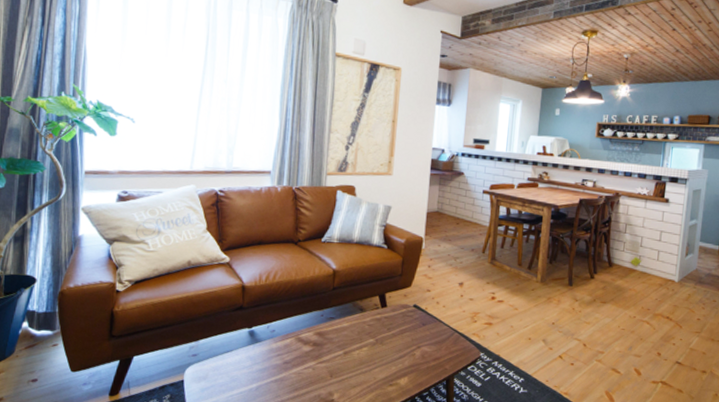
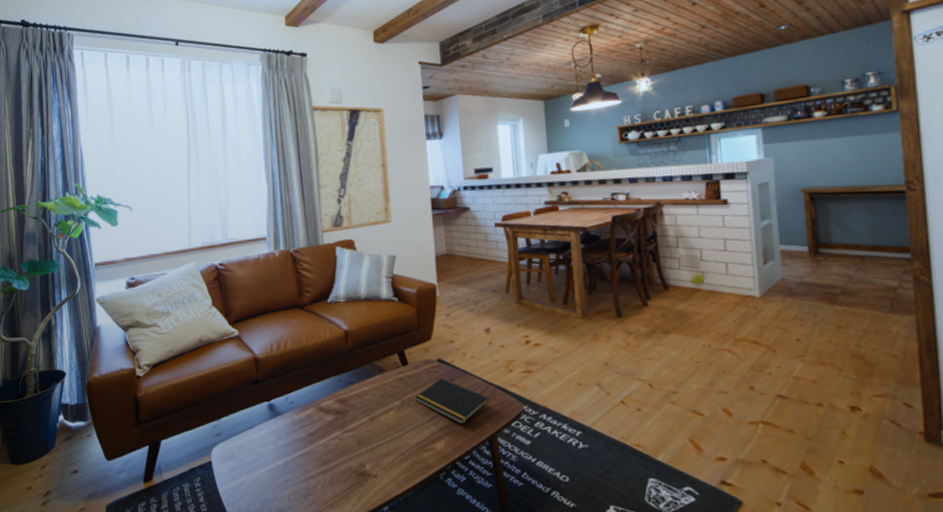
notepad: none [389,322,453,365] -> present [416,378,489,425]

